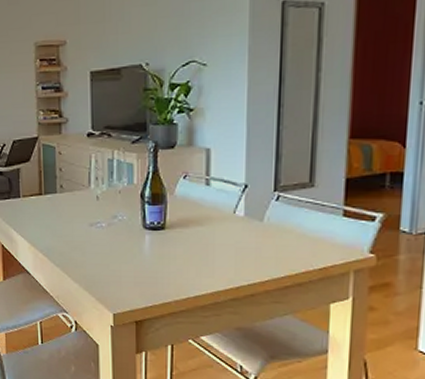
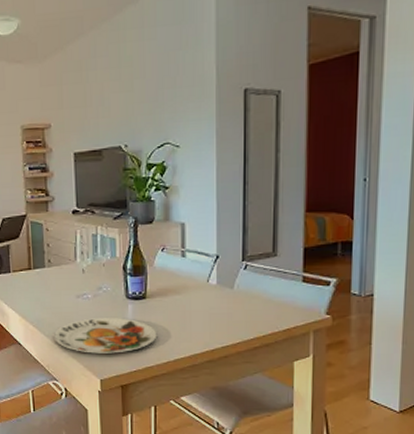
plate: none [65,248,177,287] -> present [54,318,157,354]

